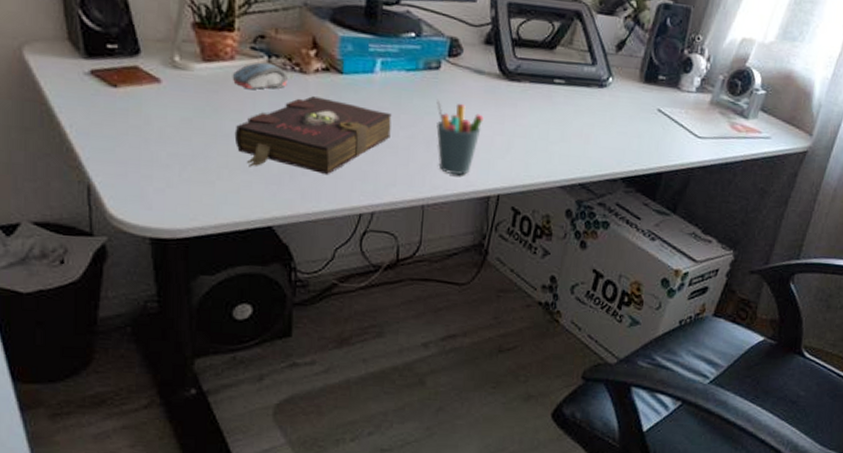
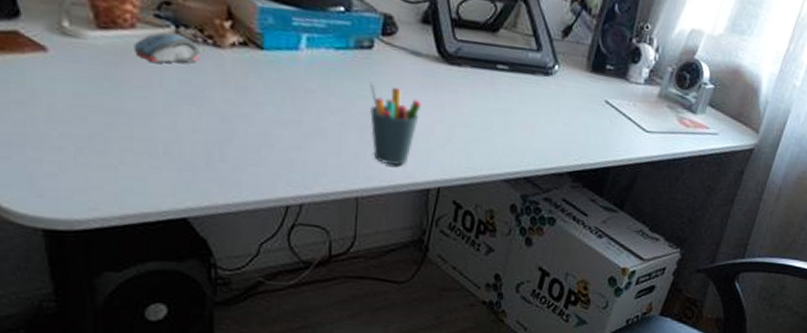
book: present [234,96,392,176] -> none [139,73,320,163]

